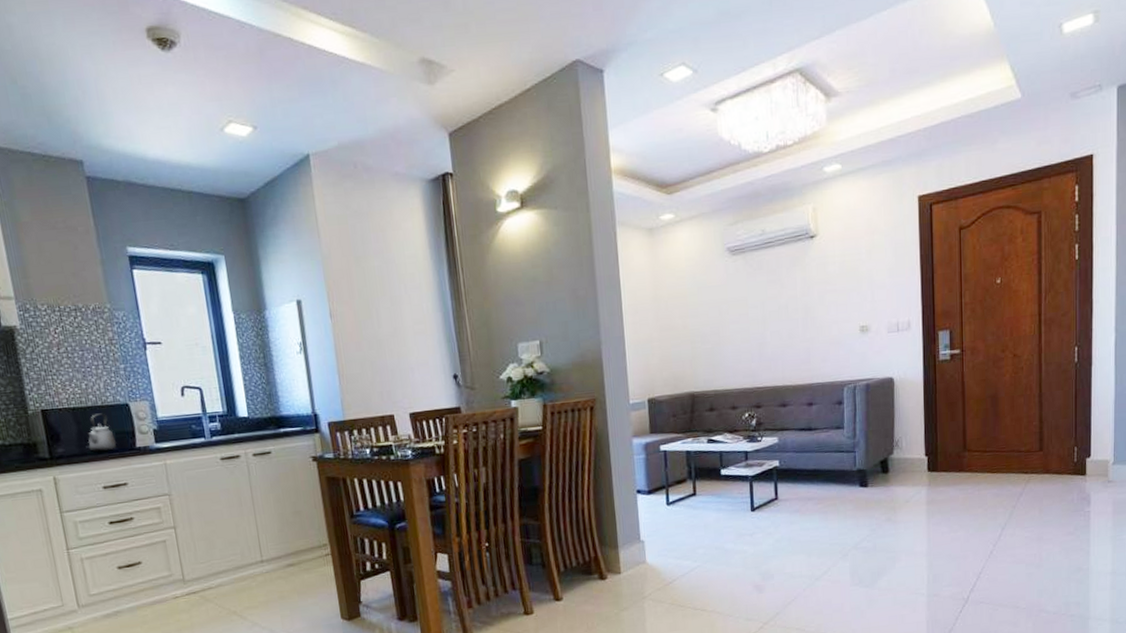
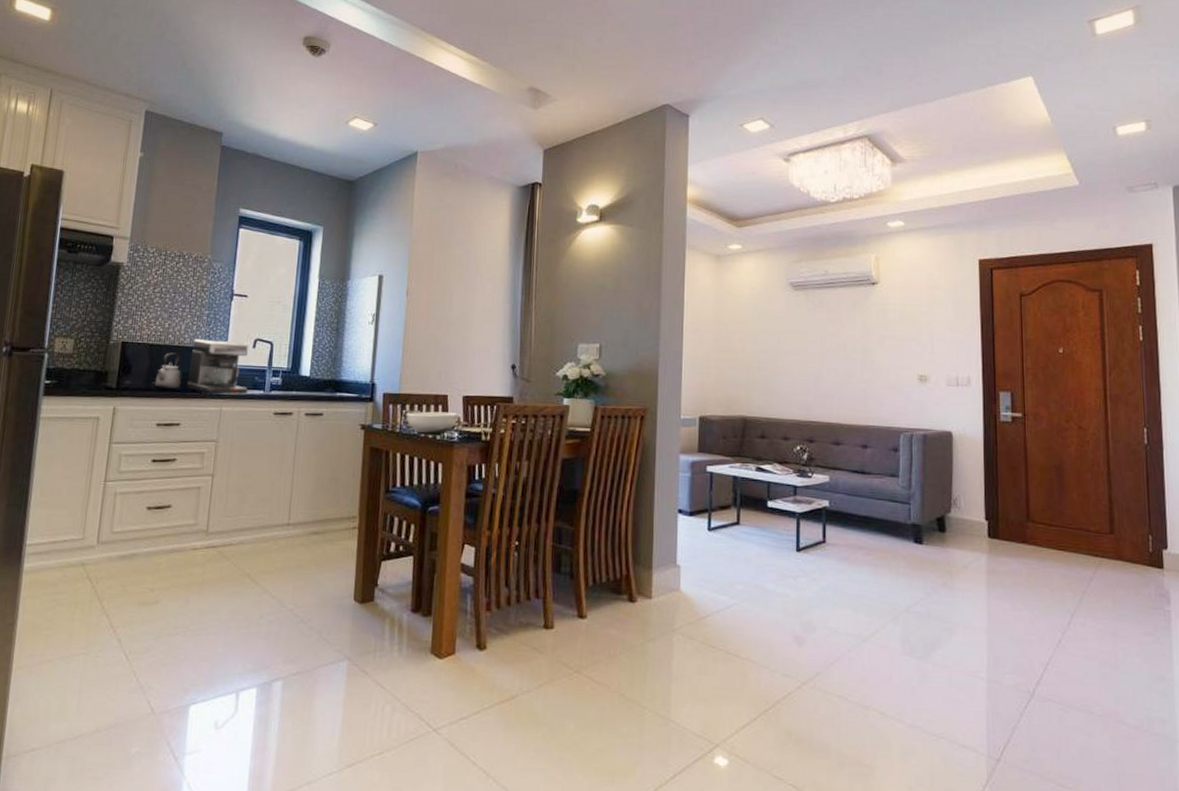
coffee maker: none [117,392,188,450] -> present [186,339,249,395]
bowl: none [355,431,408,457] -> present [406,411,458,435]

